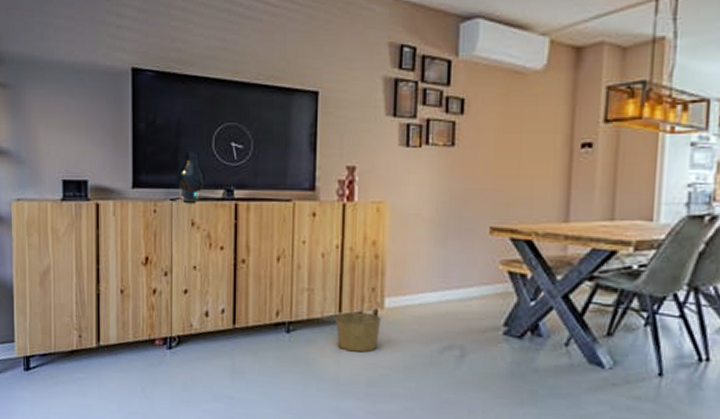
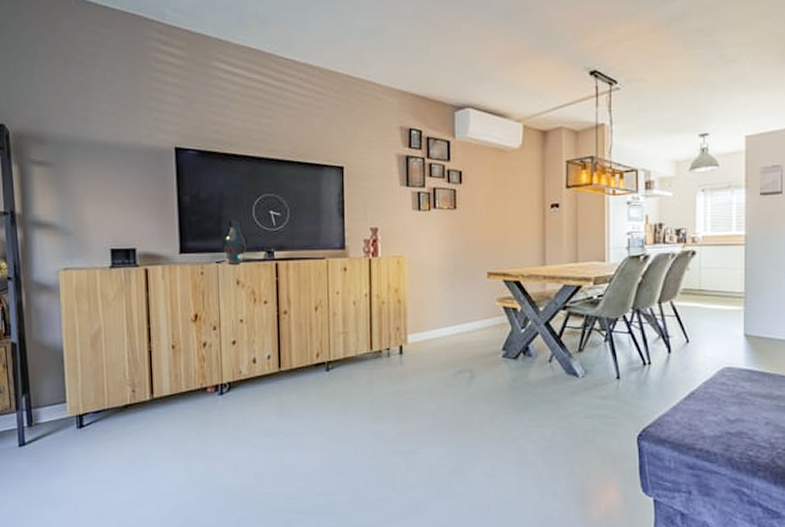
basket: present [336,310,381,353] -> none [368,346,406,382]

